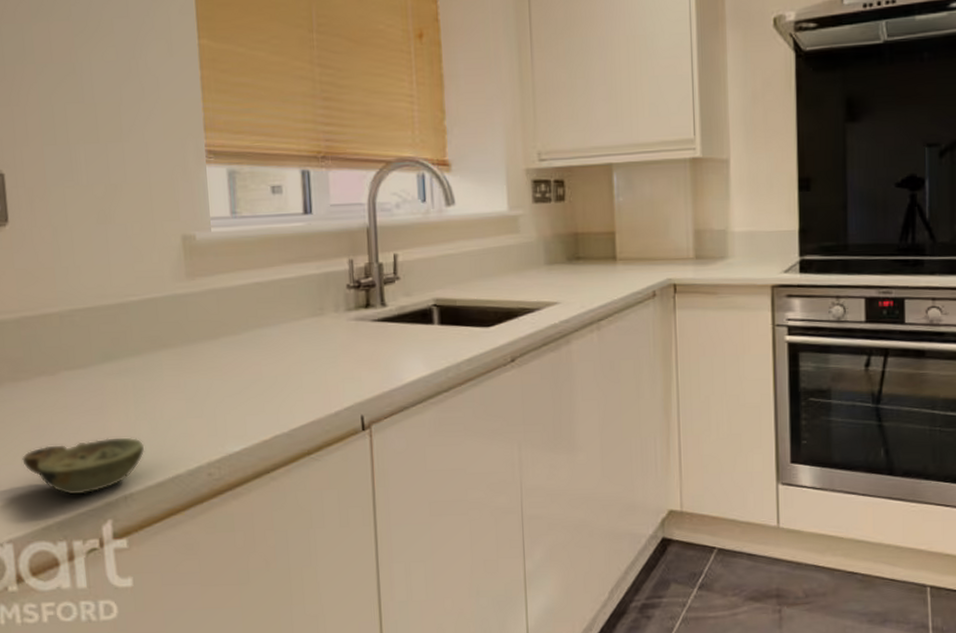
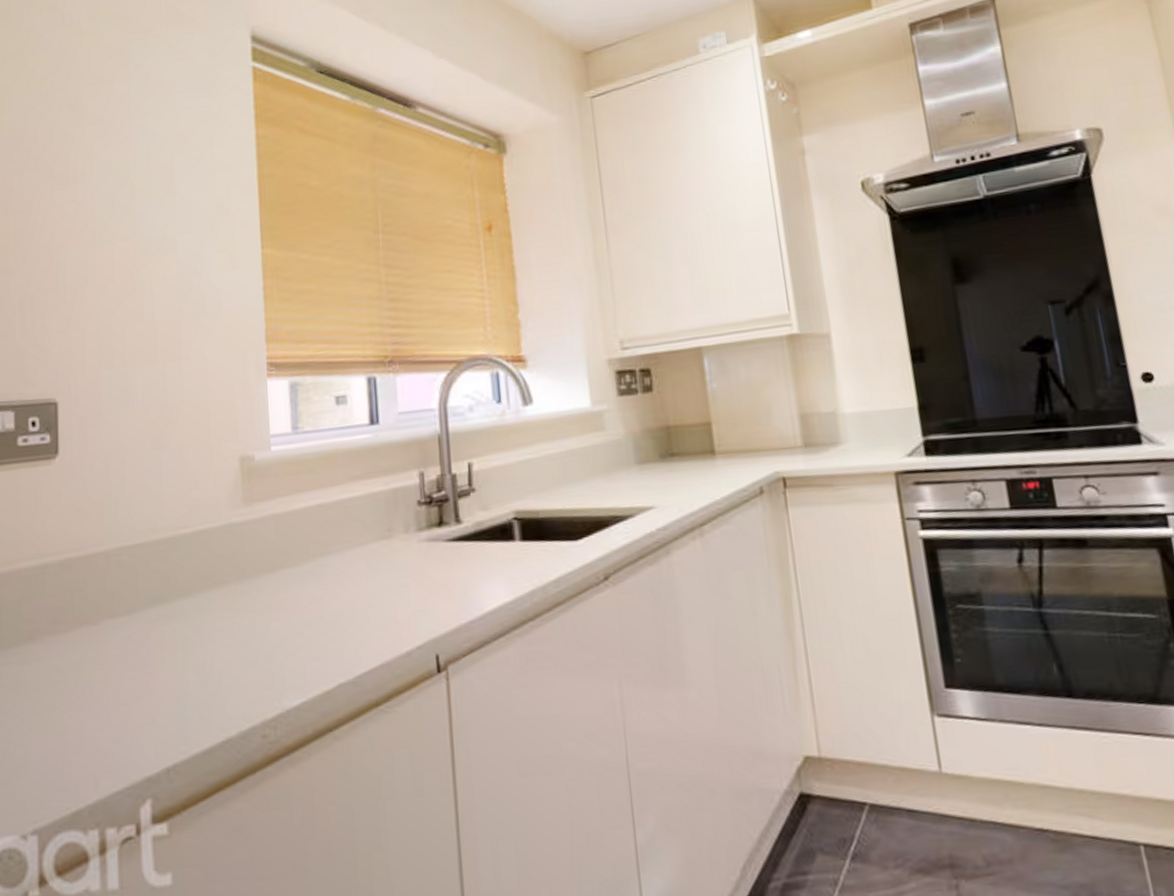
oil lamp: present [22,437,145,495] -> none [55,694,192,770]

